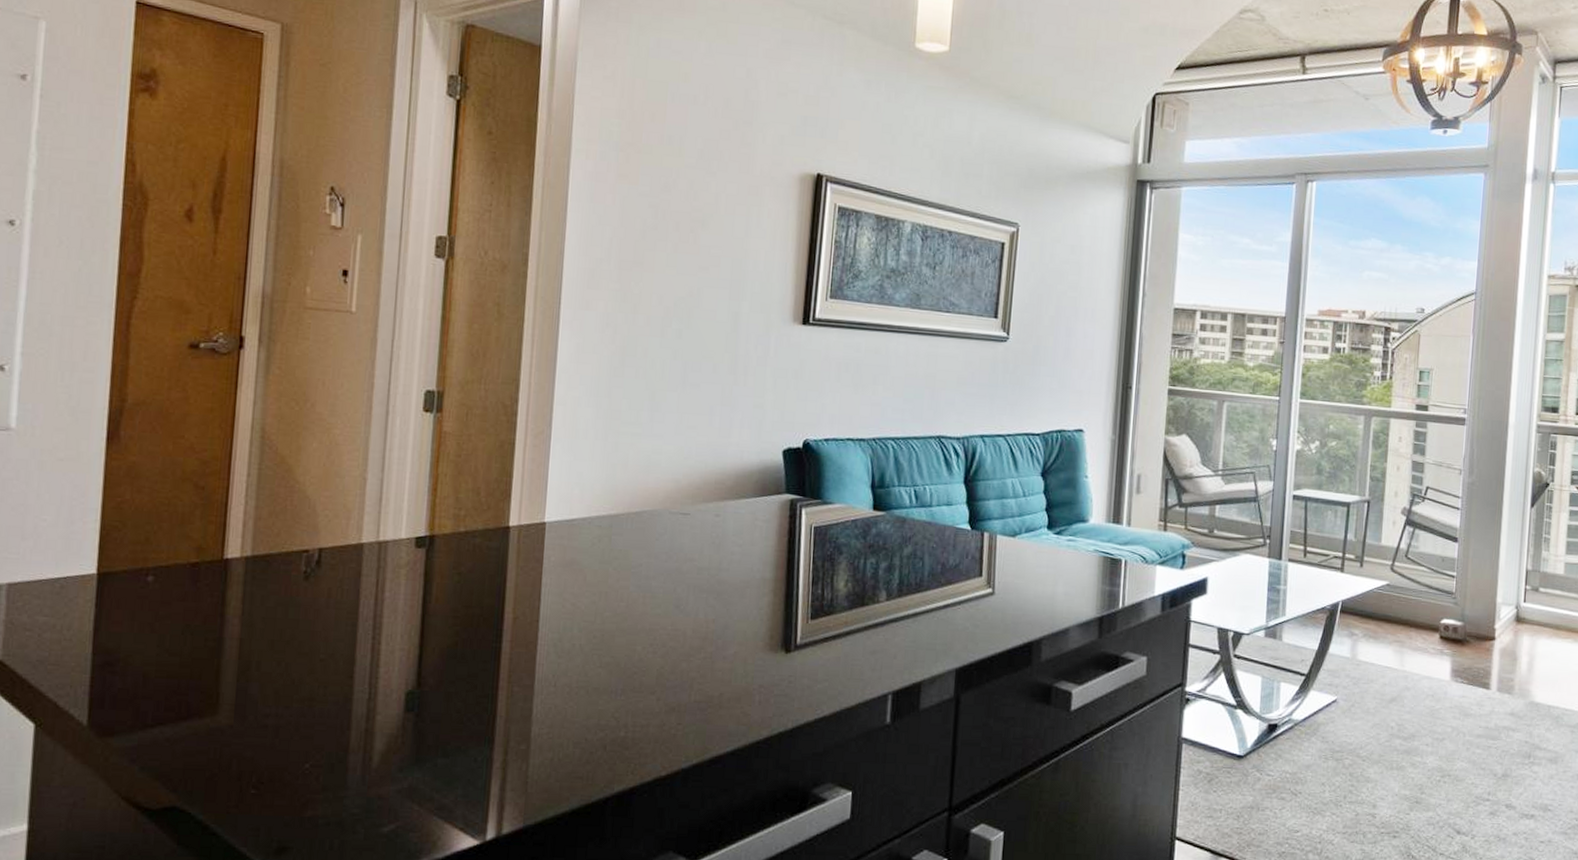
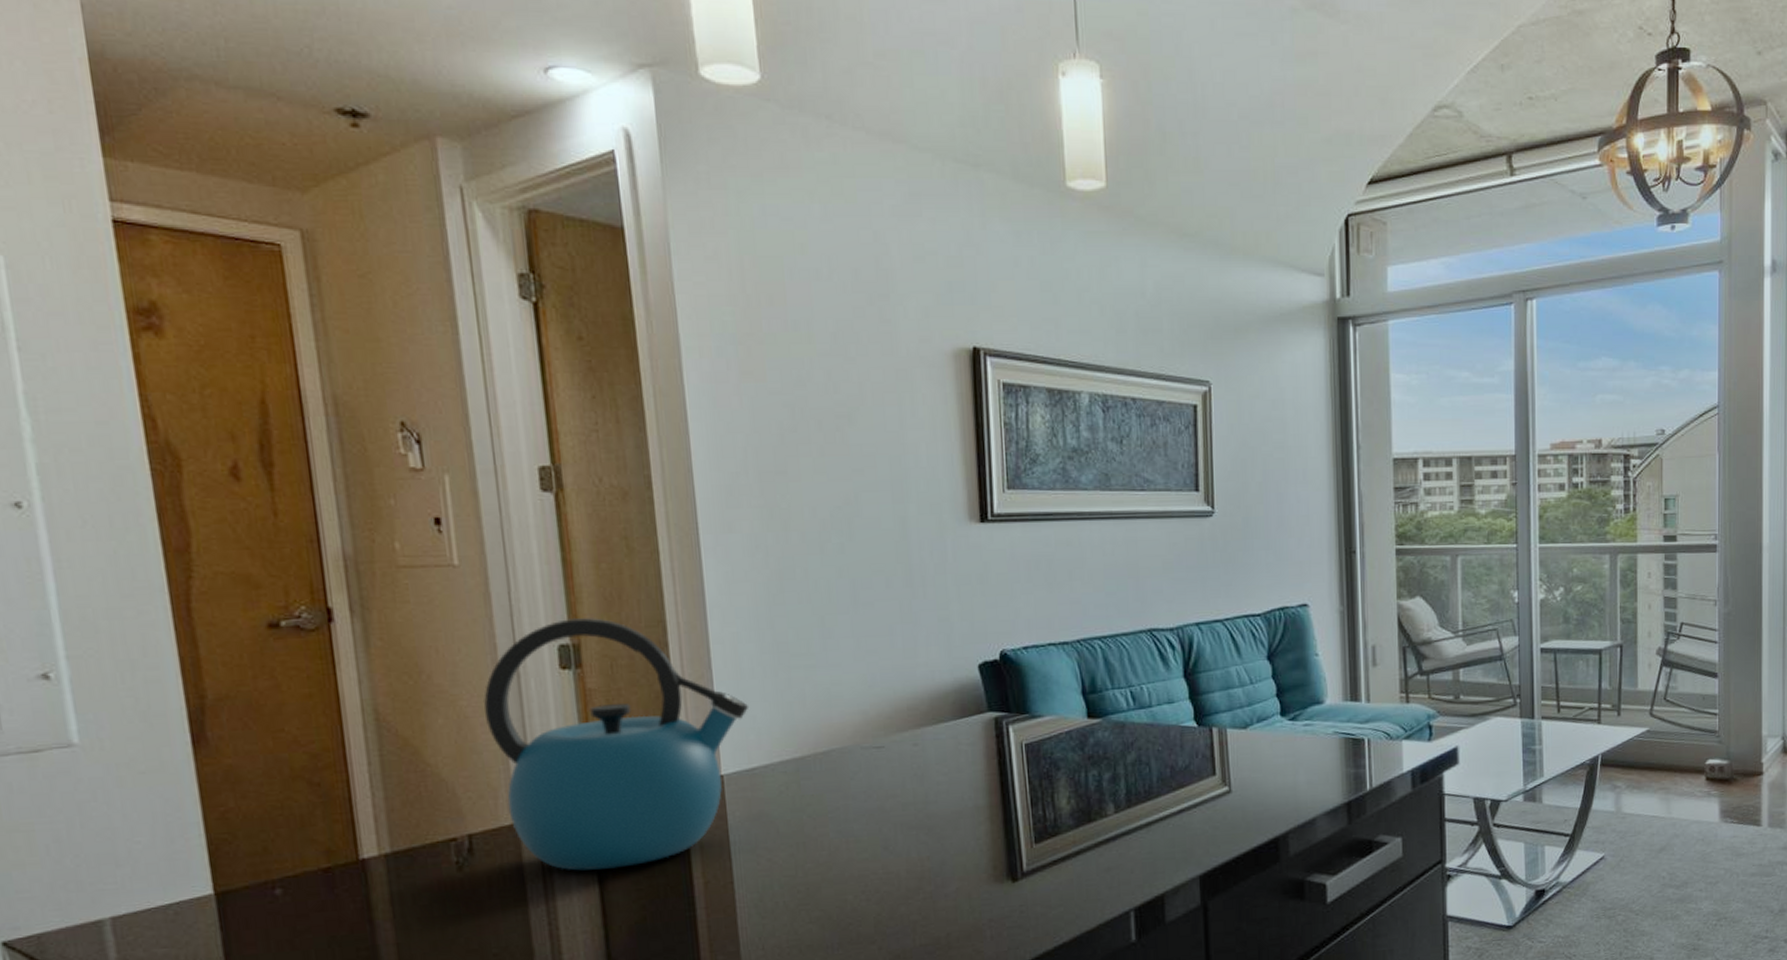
kettle: none [353,368,579,595] -> present [484,617,750,871]

